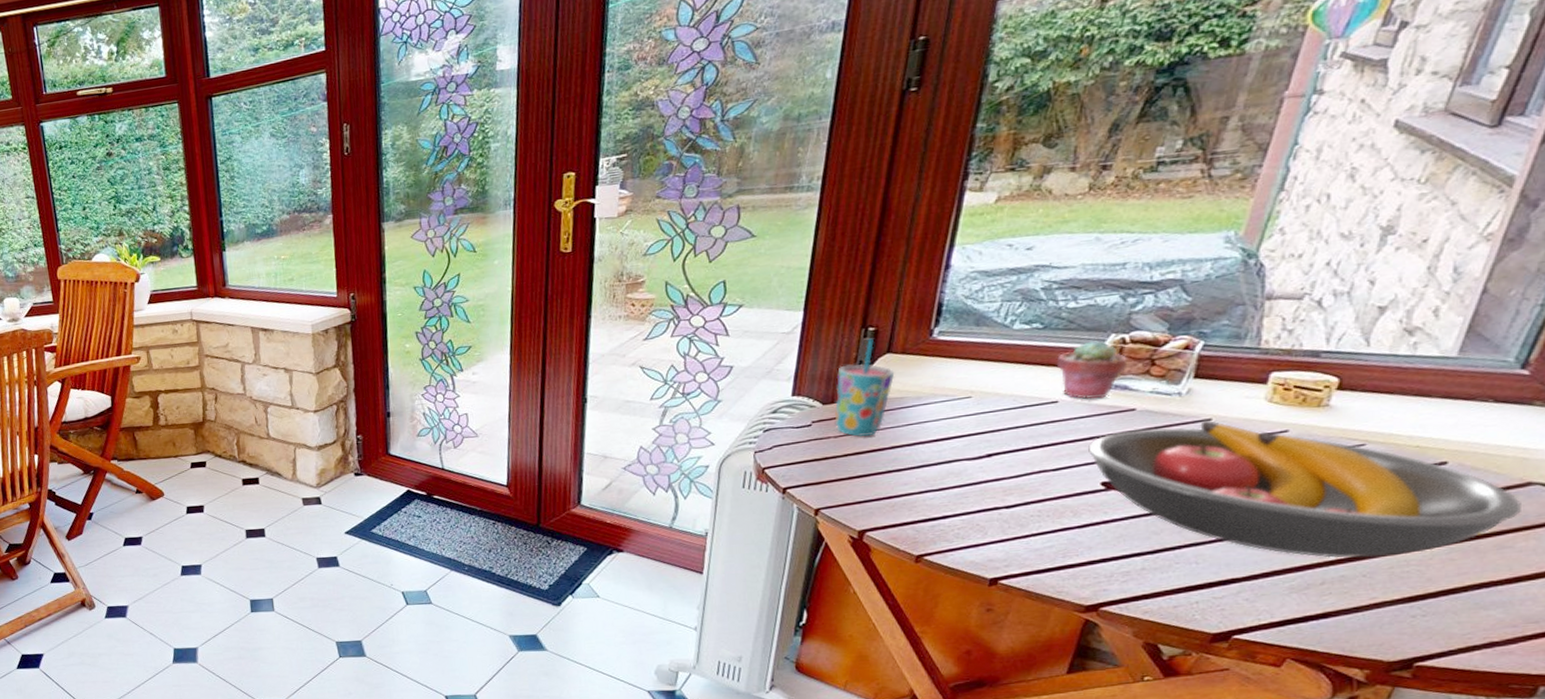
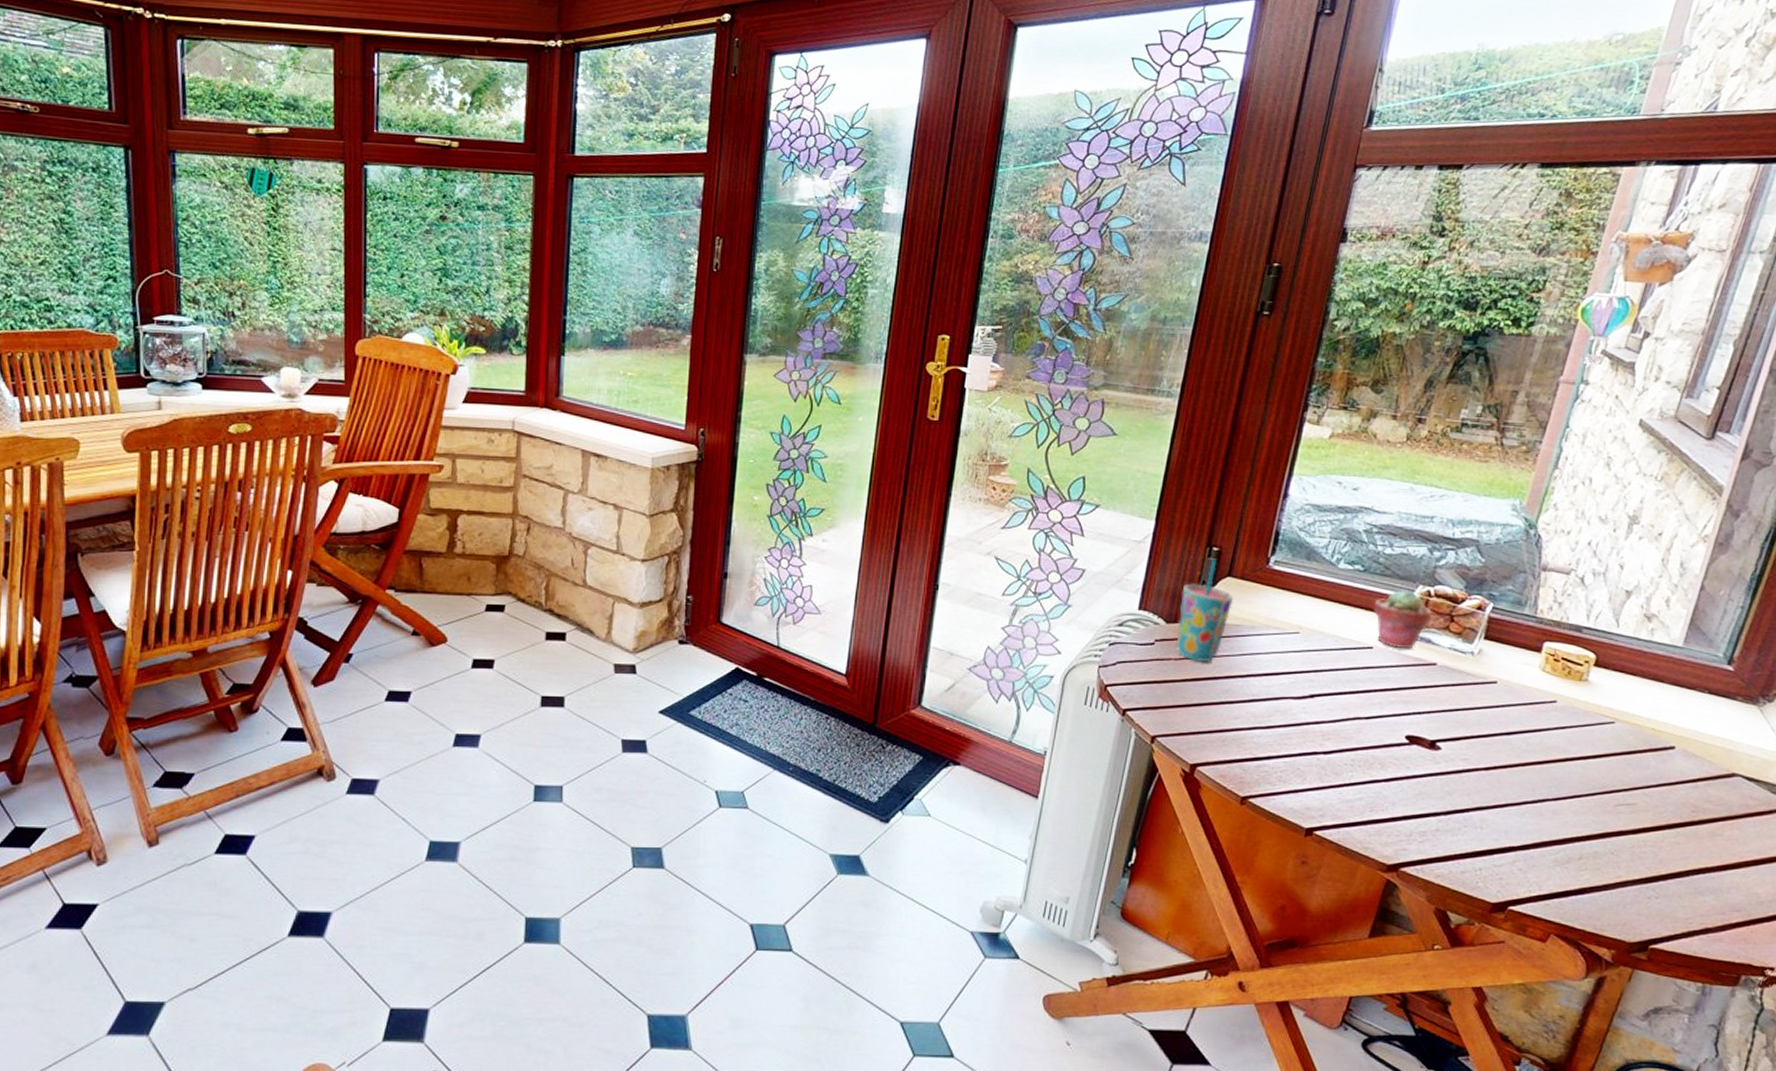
fruit bowl: present [1088,421,1521,559] -> none [1396,683,1728,835]

